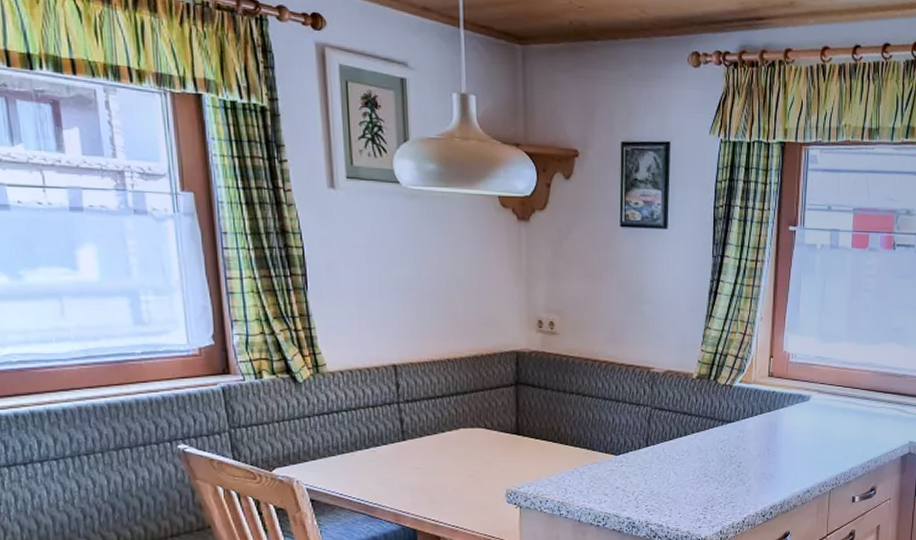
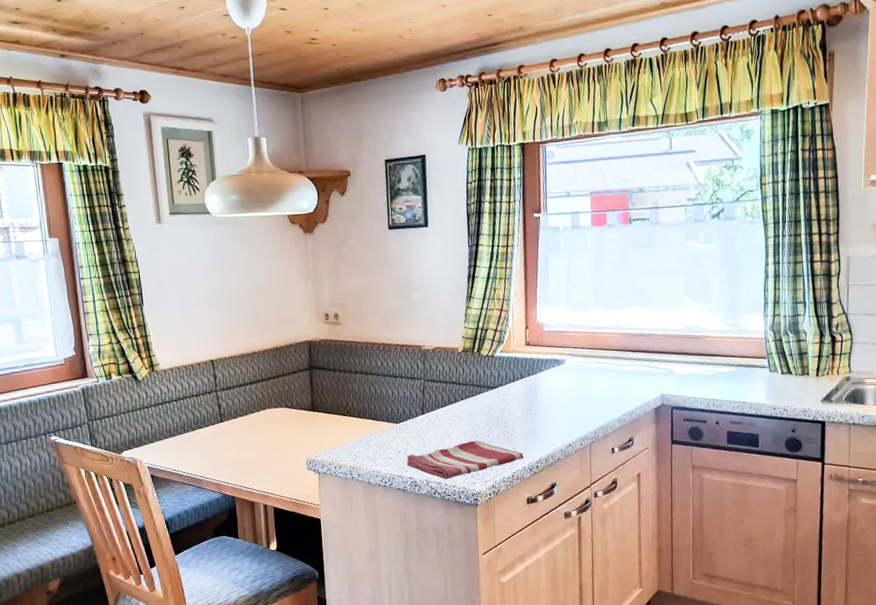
dish towel: none [625,480,757,522] -> present [407,440,524,479]

